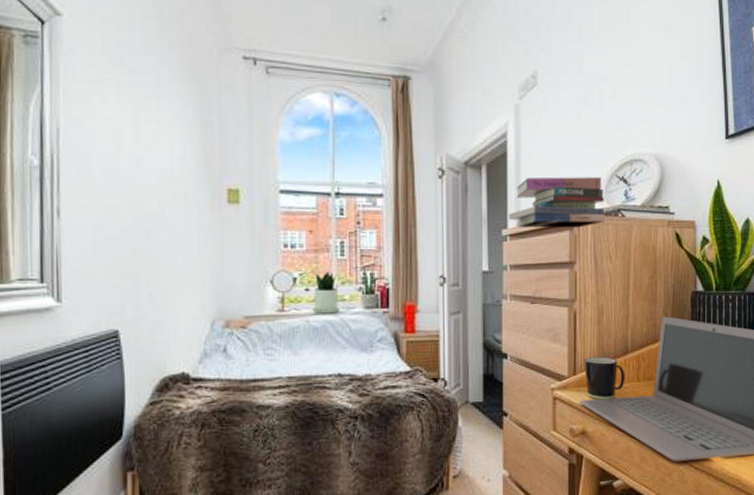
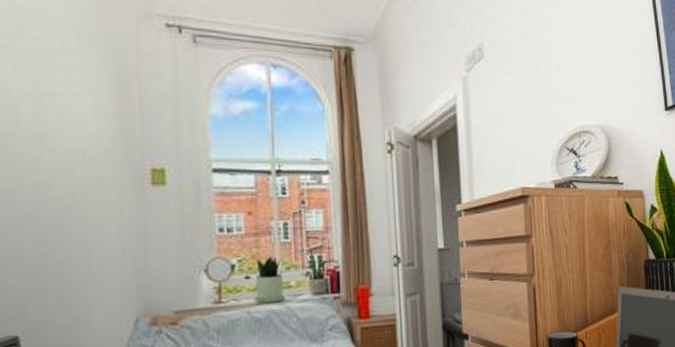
books: present [508,177,606,228] -> none [461,149,559,202]

